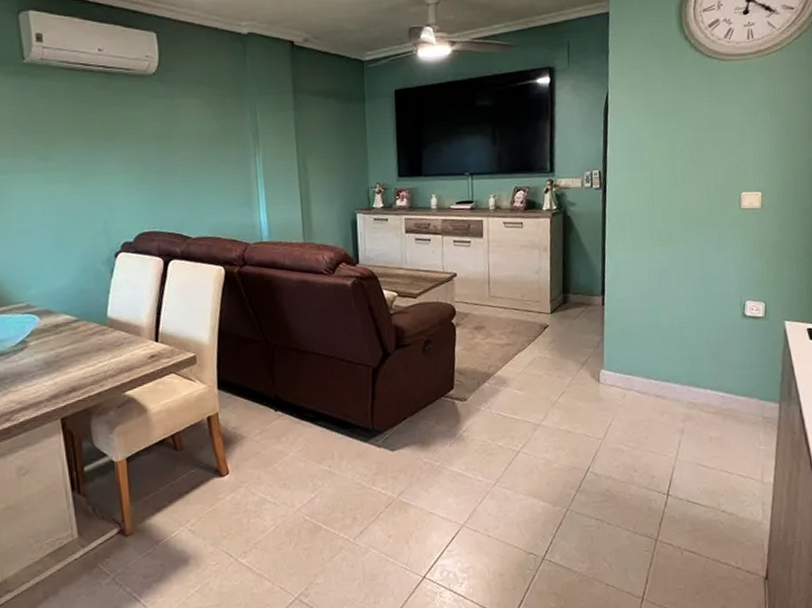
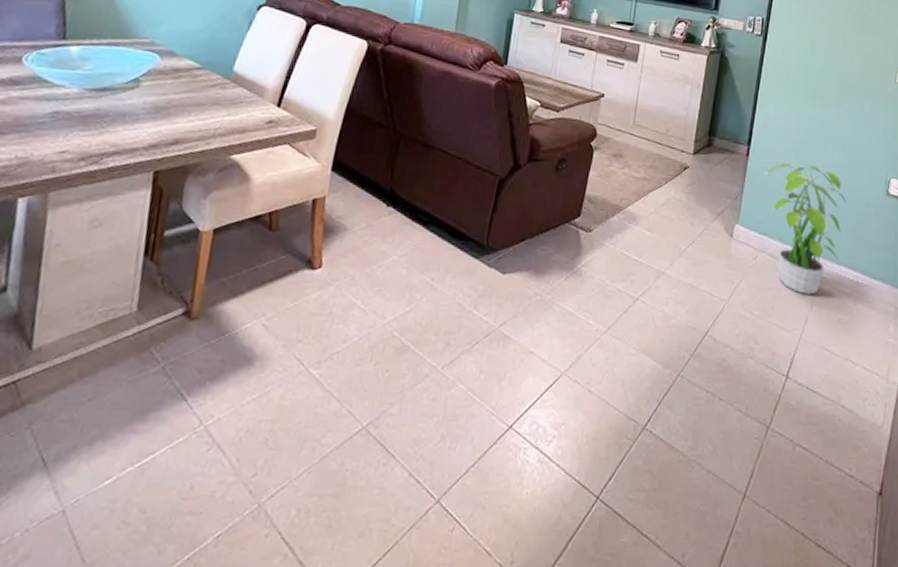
potted plant: none [622,298,705,421] -> present [765,159,847,295]

